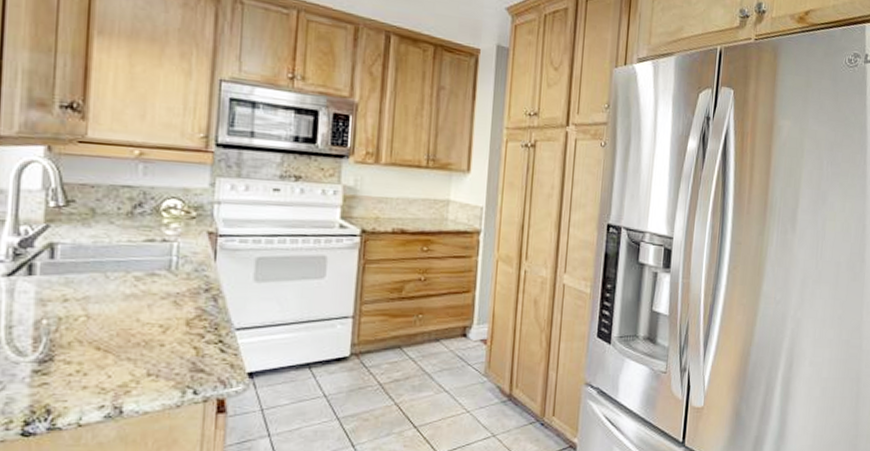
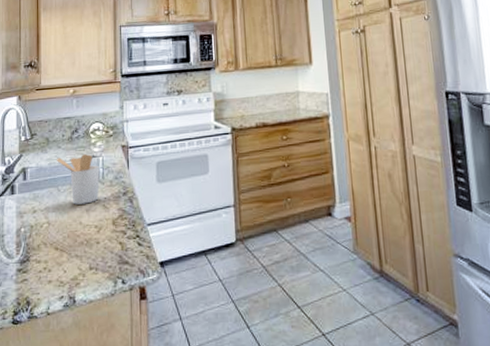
utensil holder: none [105,235,172,298] -> present [56,153,100,205]

